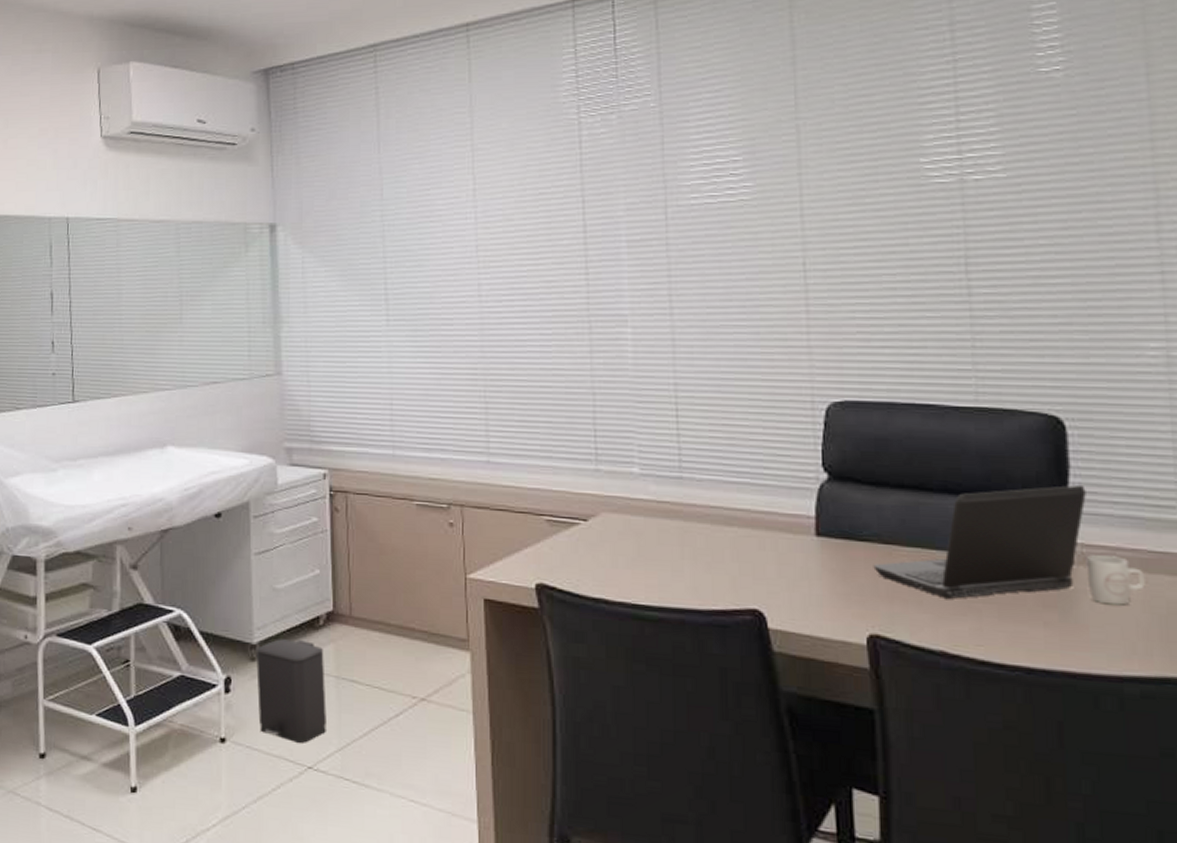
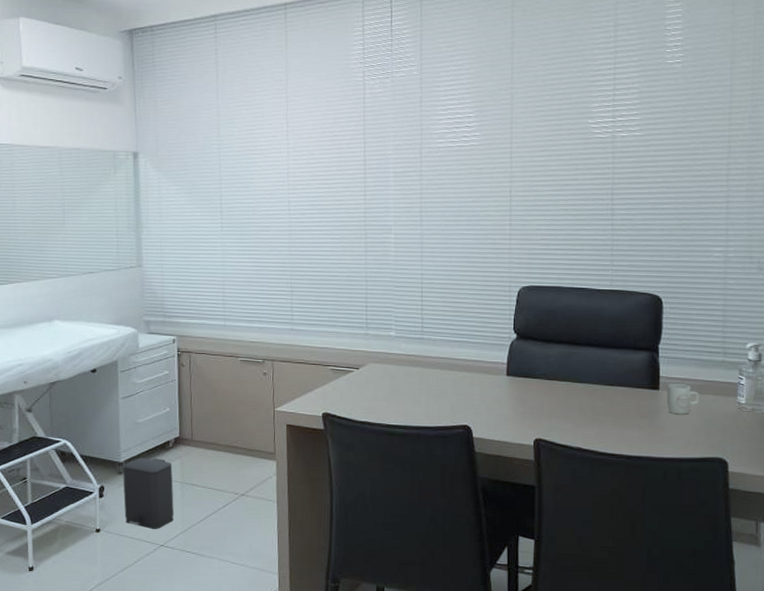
laptop computer: present [873,484,1086,599] -> none [541,339,671,414]

